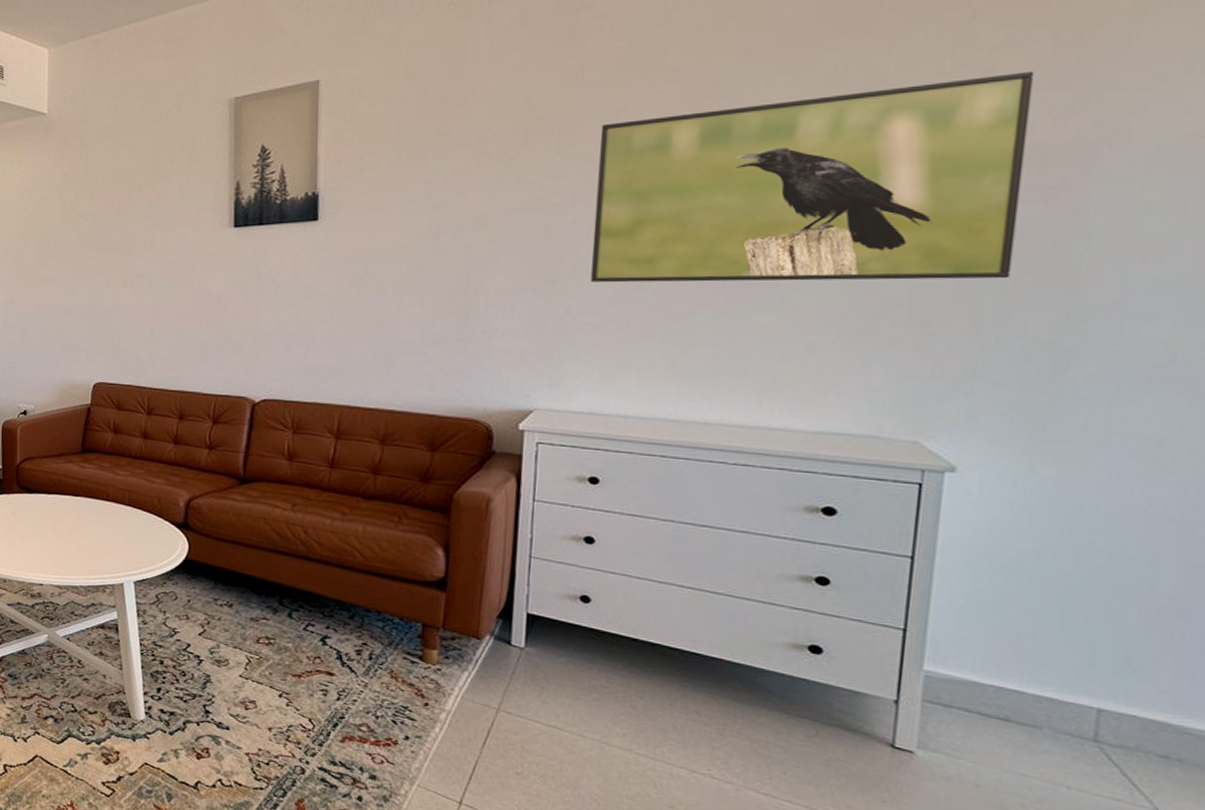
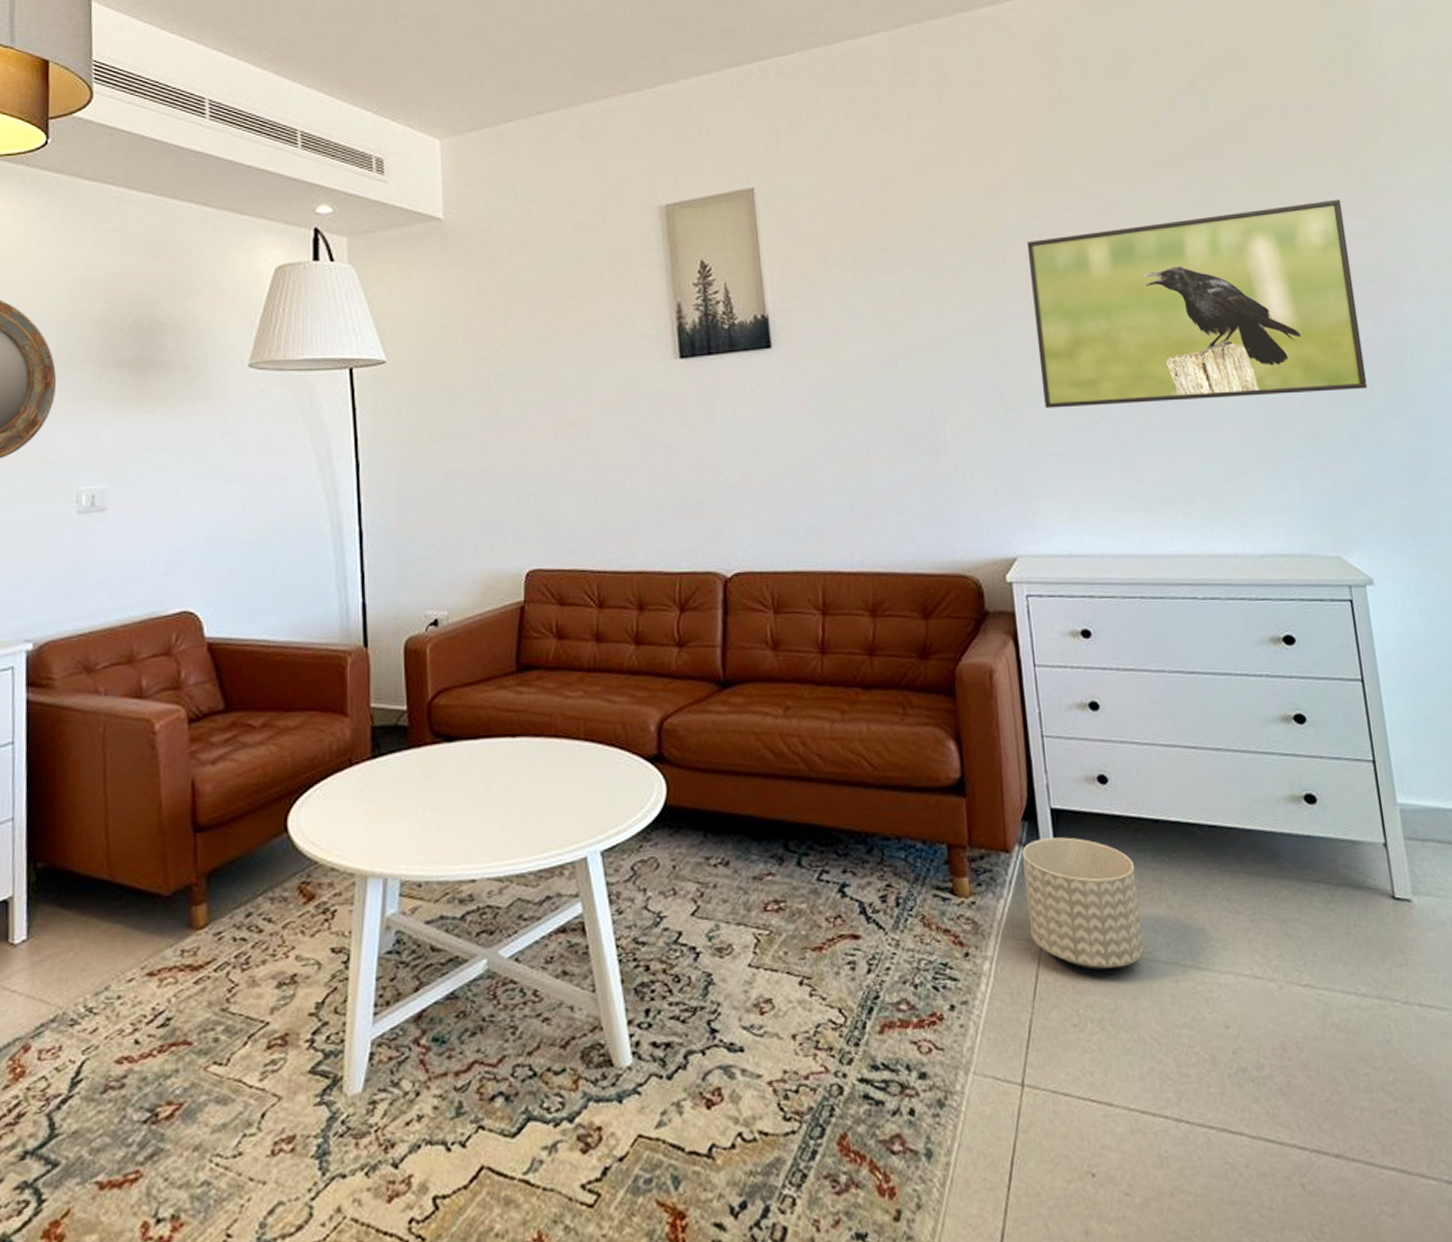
planter: none [488,634,604,743] -> present [1022,837,1144,970]

